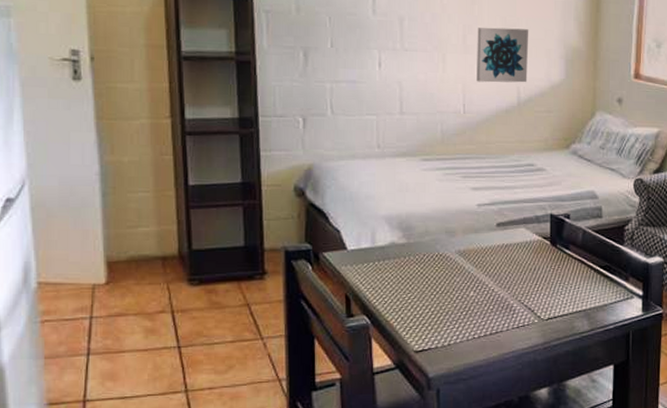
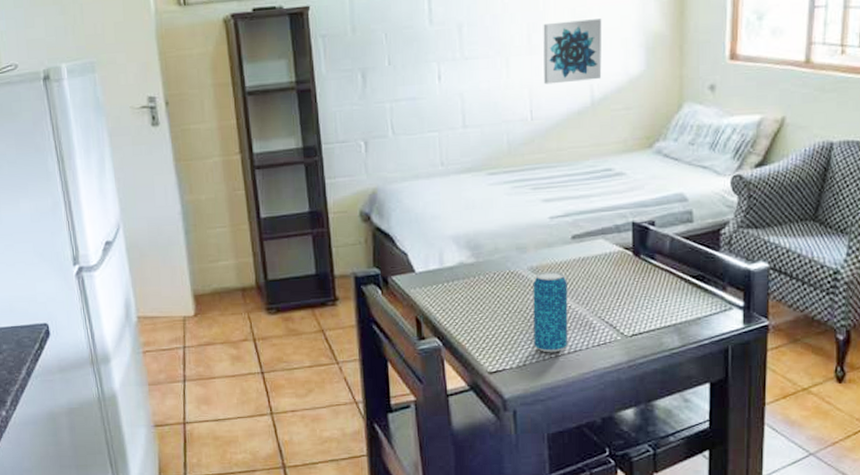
beverage can: none [459,255,491,334] -> present [533,271,568,353]

